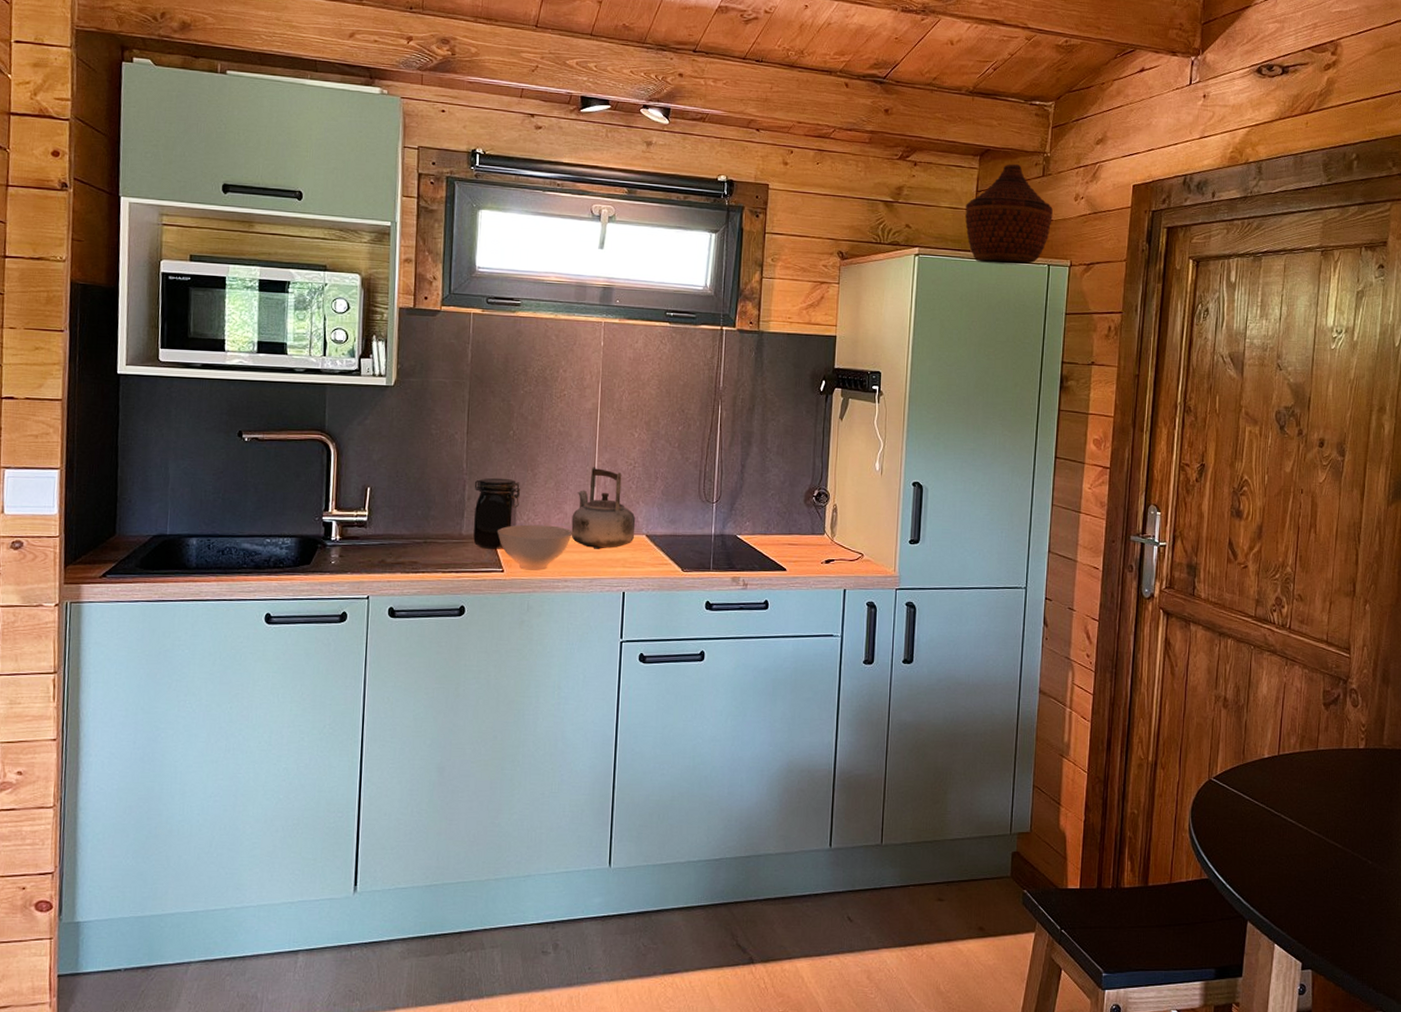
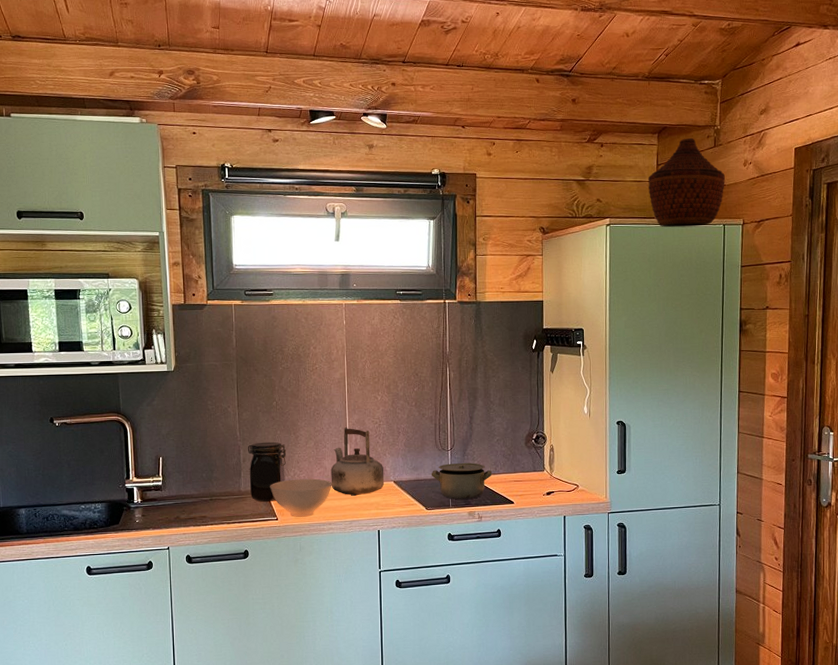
saucepan: none [690,518,763,562] -> present [431,463,492,499]

